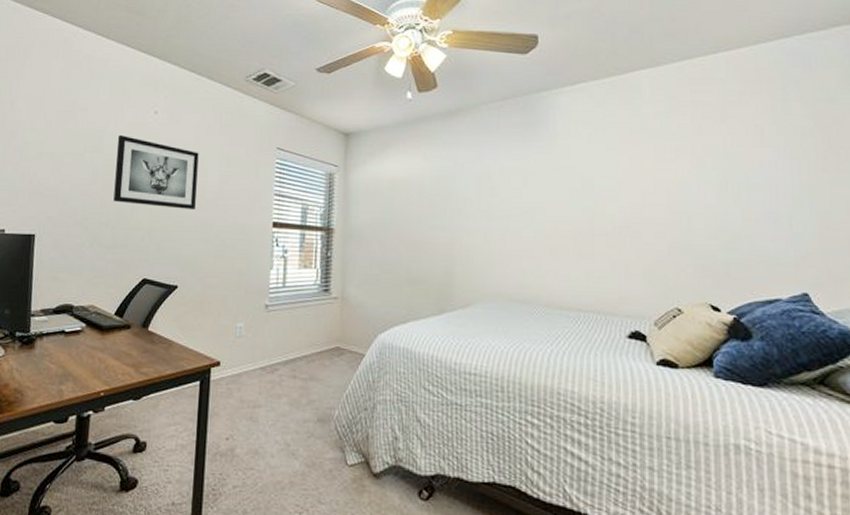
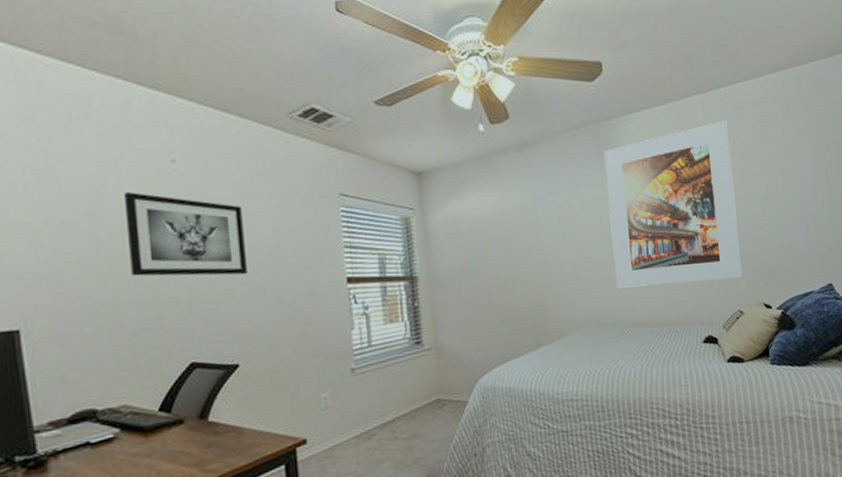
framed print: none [530,97,685,271] -> present [603,120,743,288]

